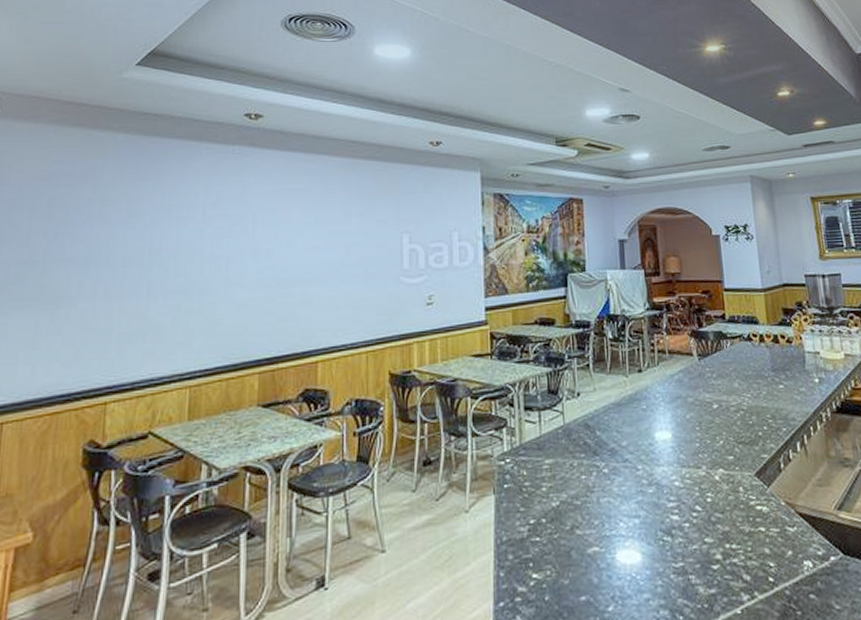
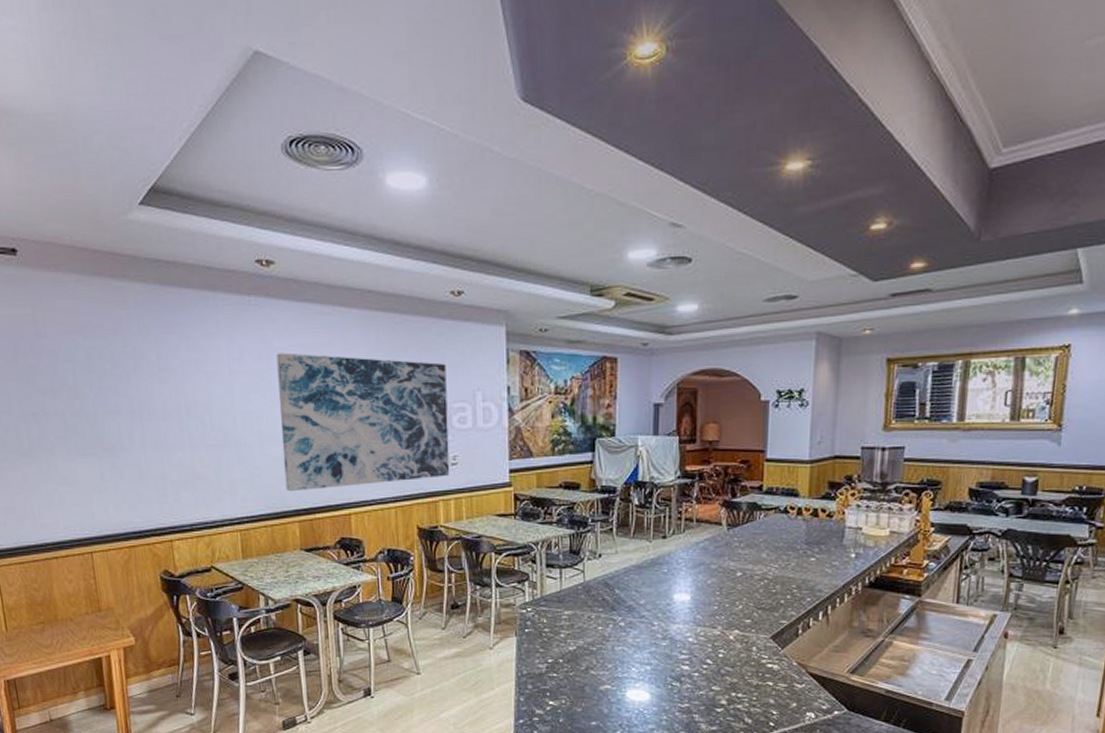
wall art: none [248,197,425,339] -> present [276,352,450,491]

